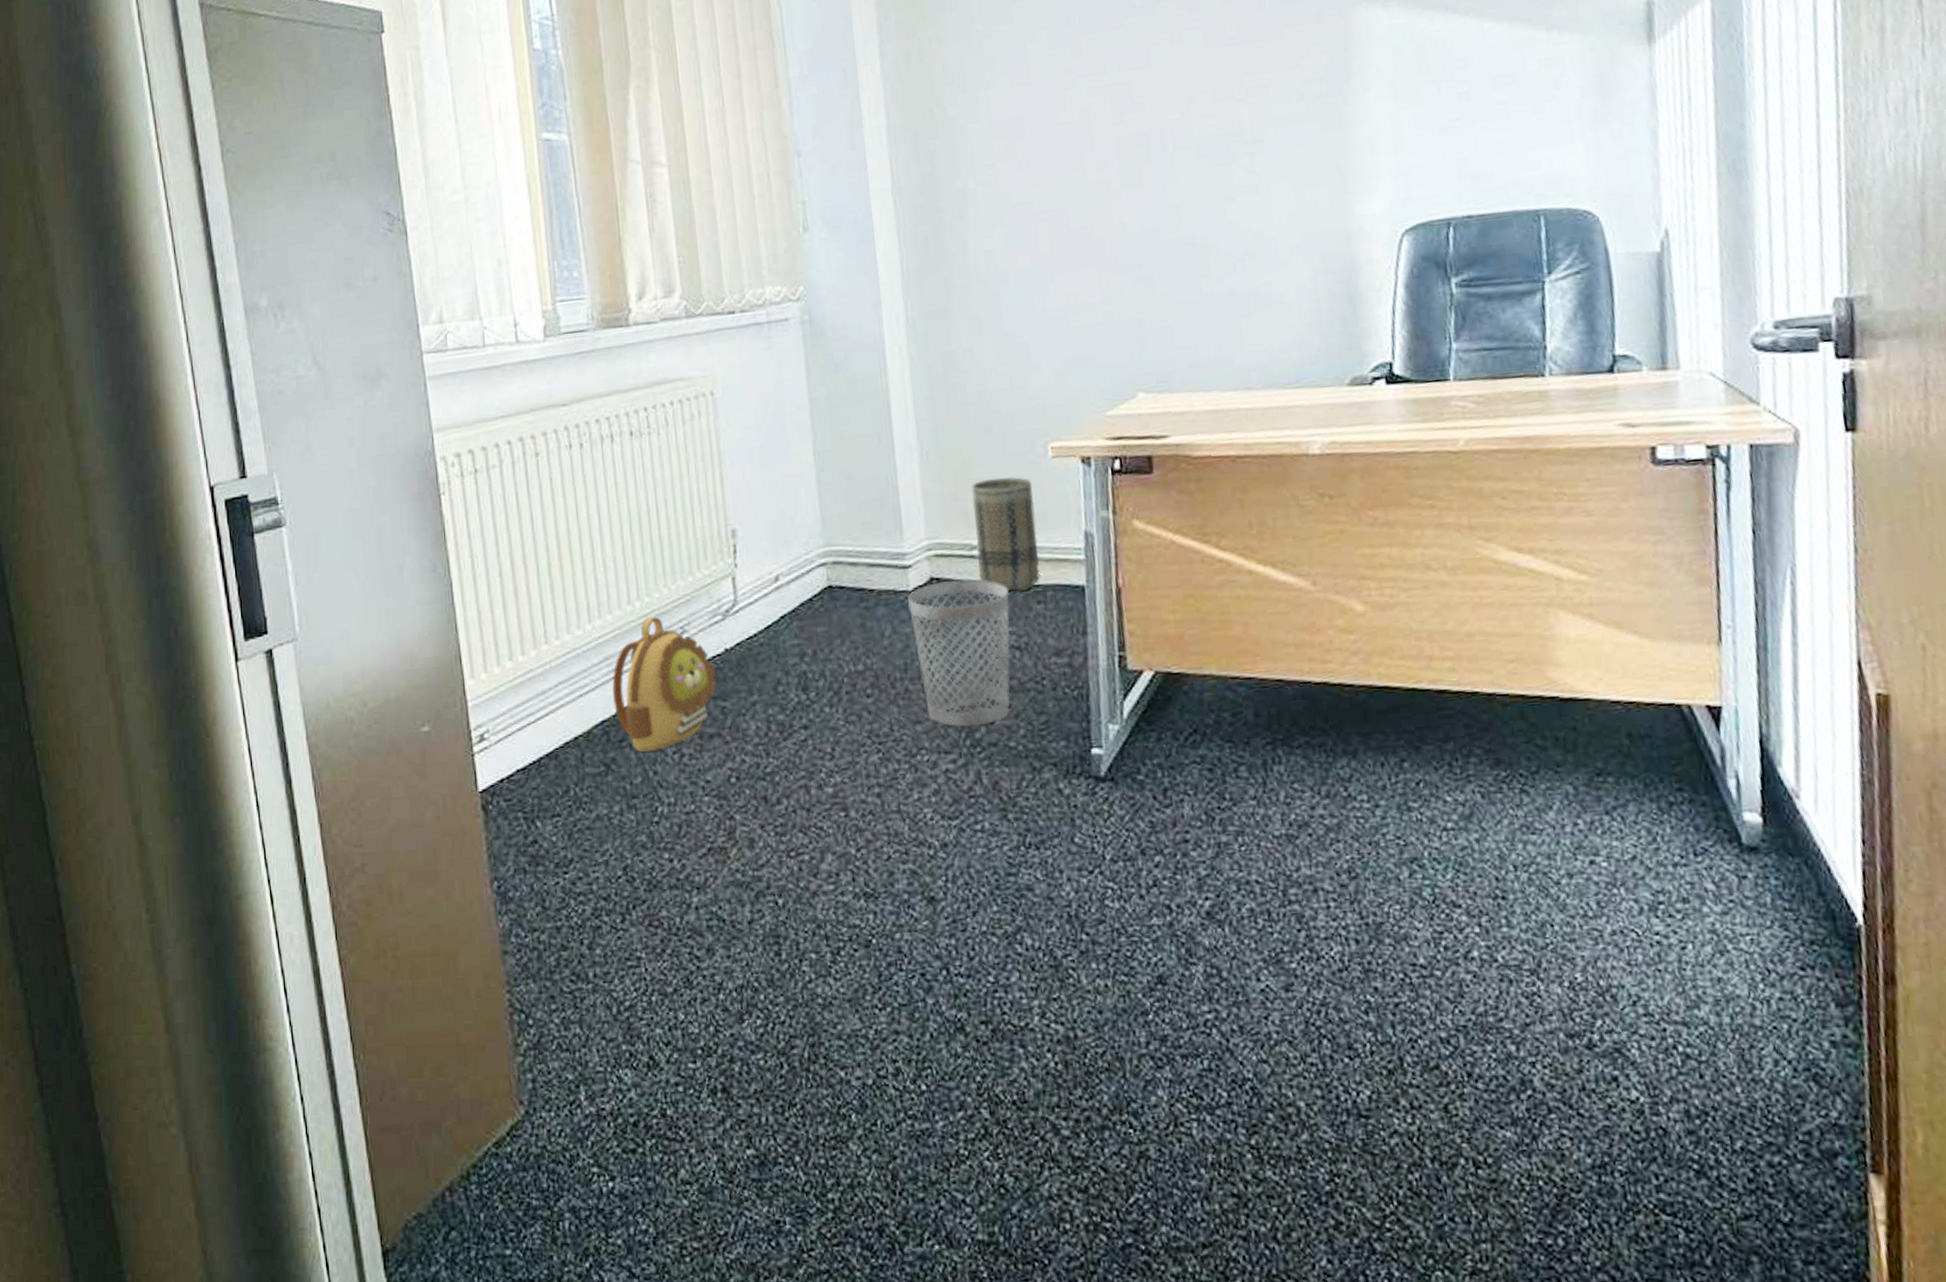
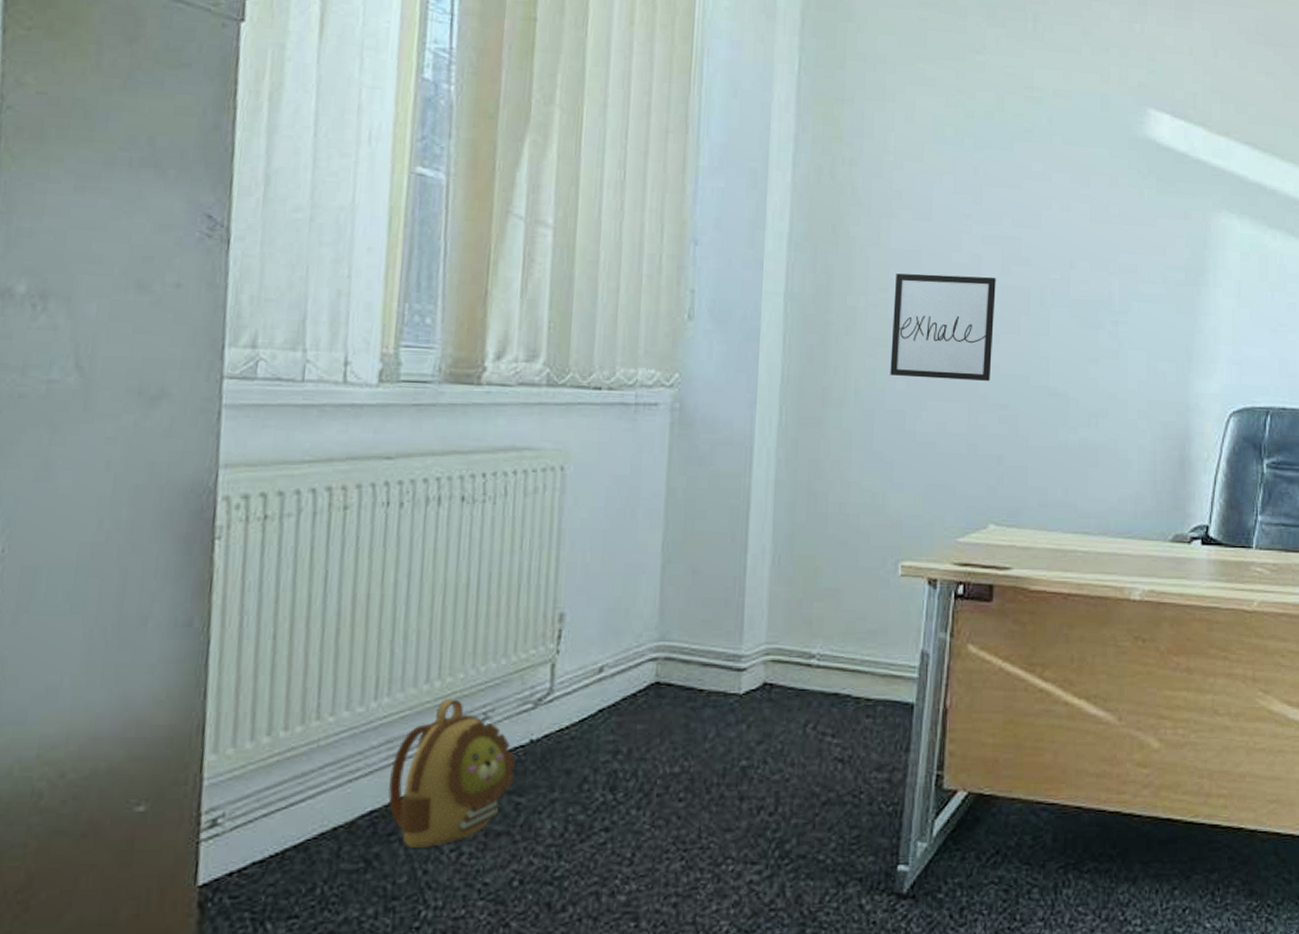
wastebasket: present [908,580,1010,727] -> none [737,688,841,838]
basket: present [972,476,1040,591] -> none [812,589,878,703]
wall art: none [1001,130,1118,253] -> present [890,273,996,381]

